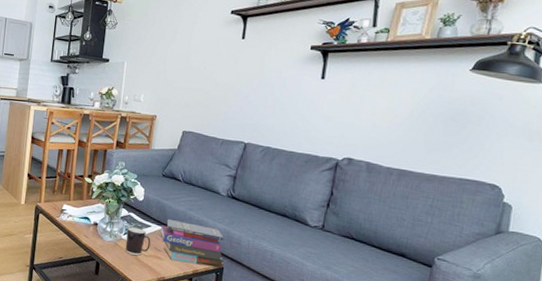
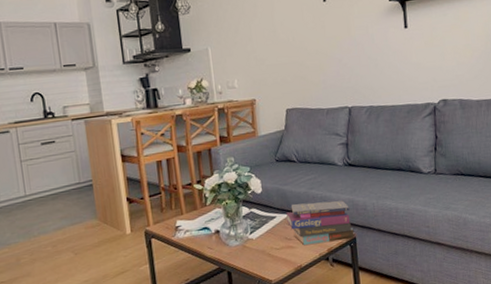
mug: present [125,227,151,256] -> none [252,222,280,253]

